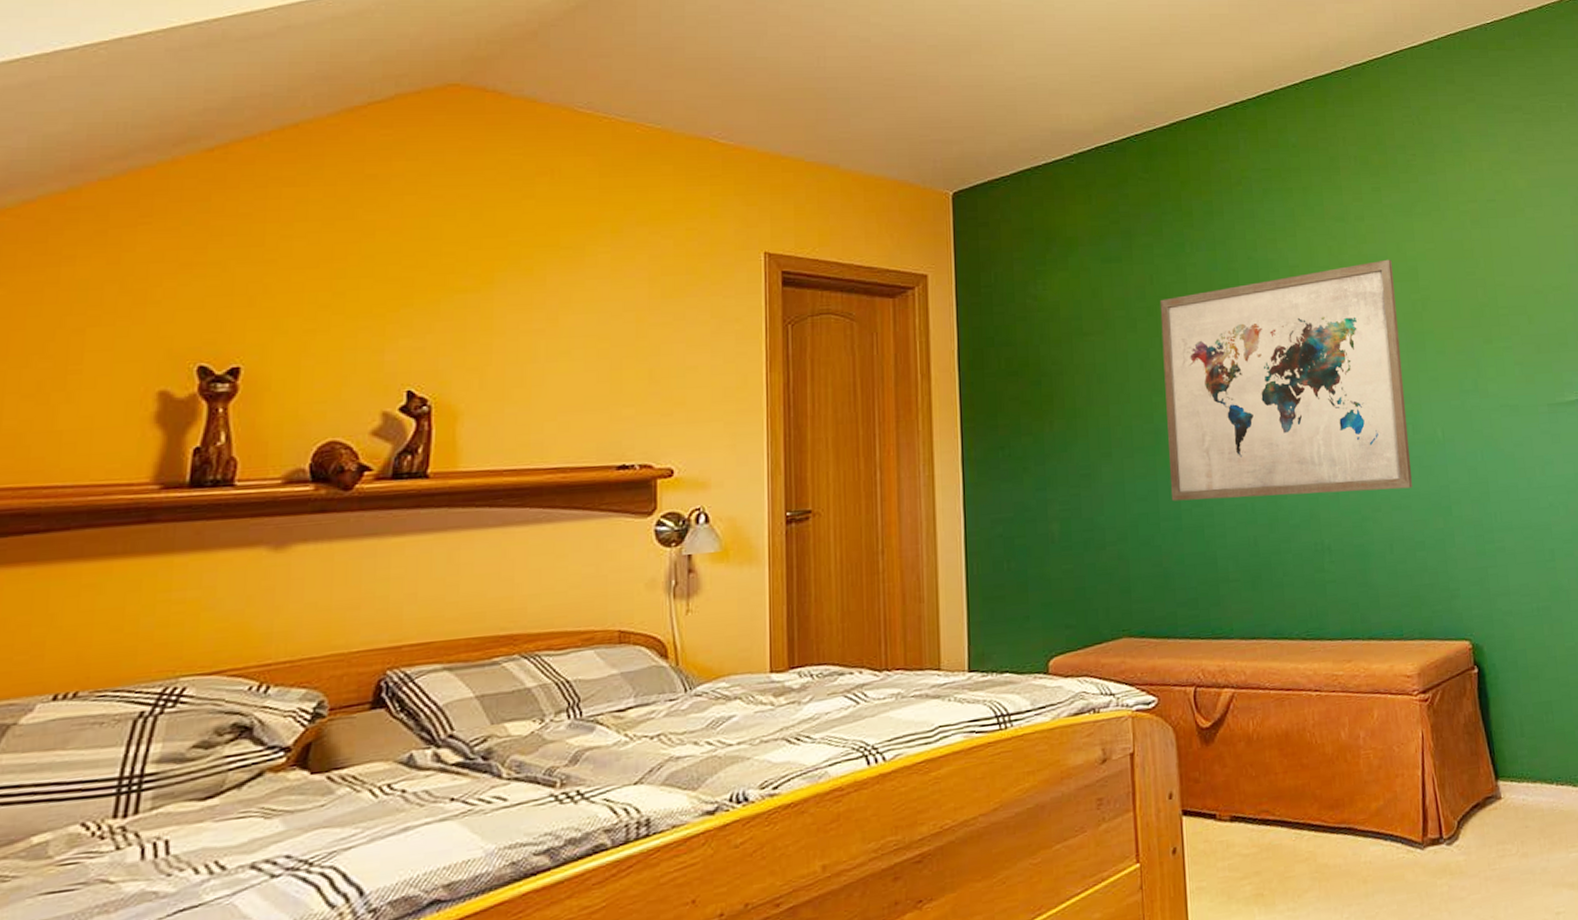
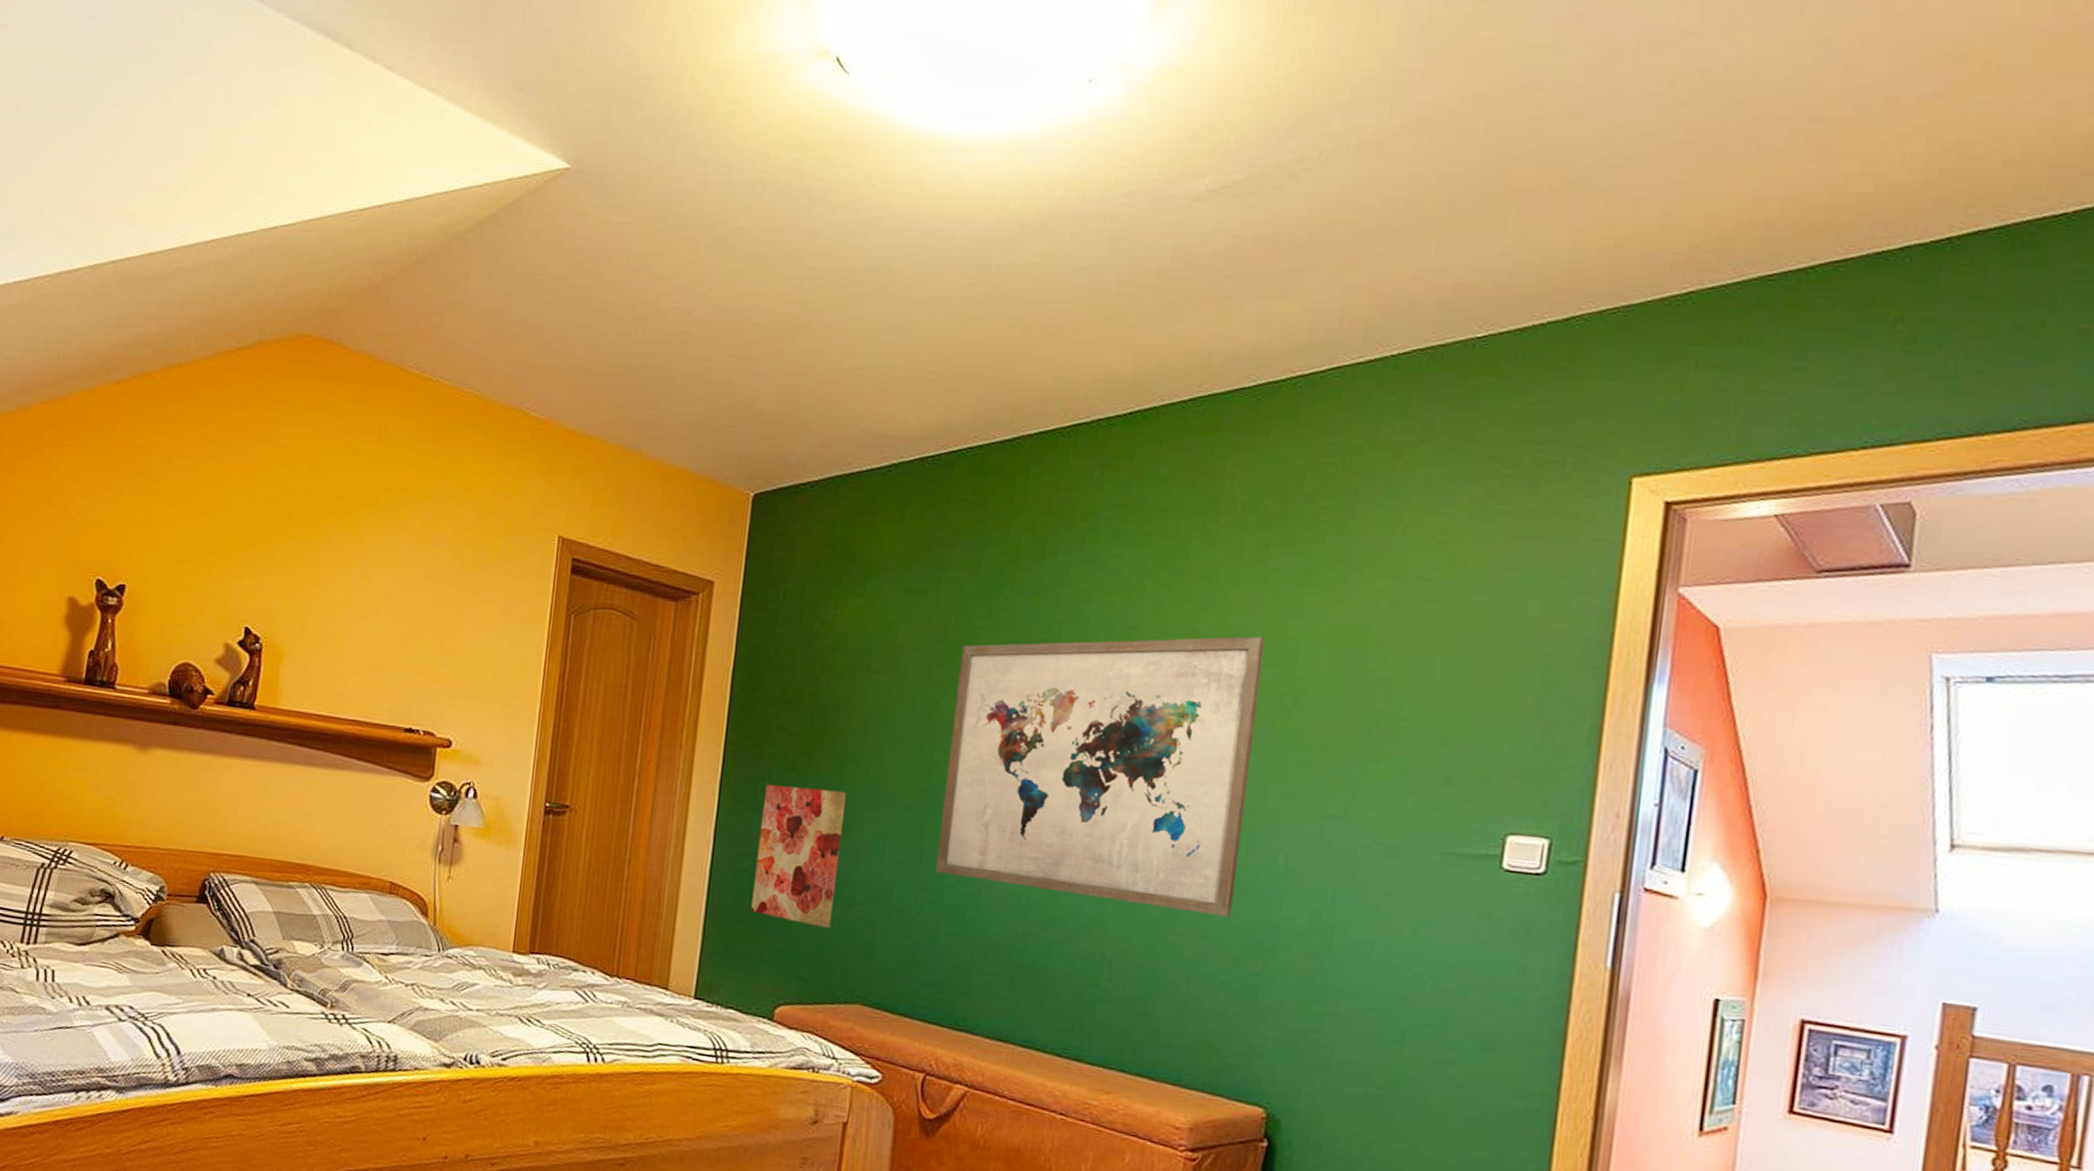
wall art: none [1006,444,1088,575] -> present [751,784,846,928]

